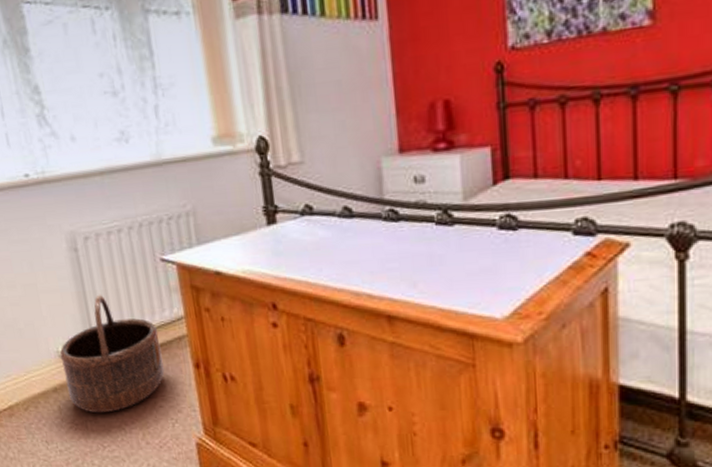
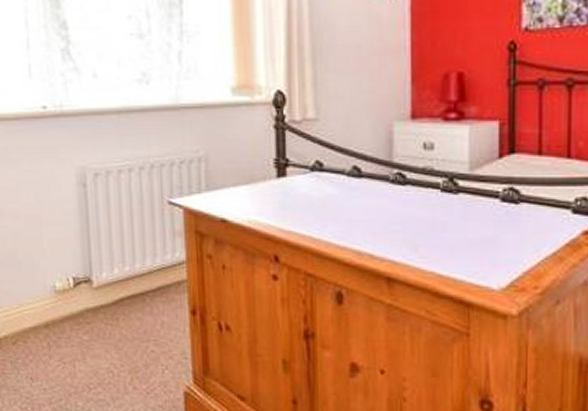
basket: present [59,294,165,413] -> none [55,231,160,354]

